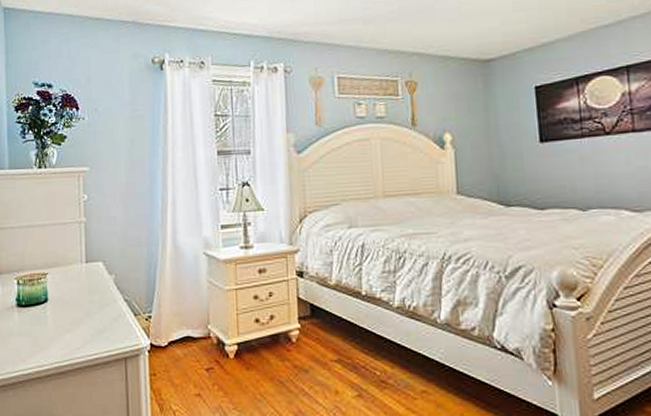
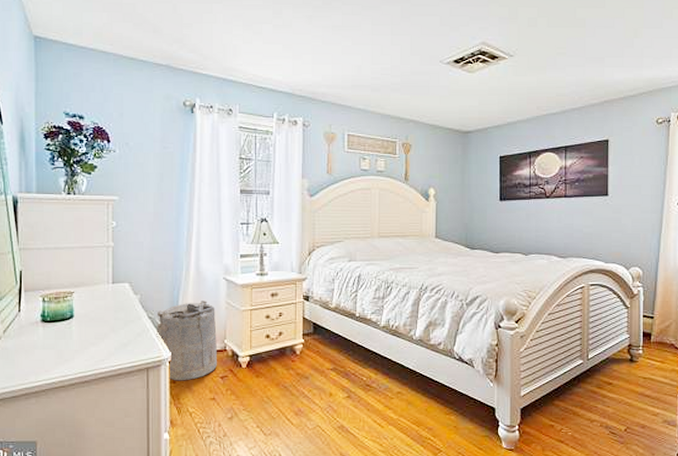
laundry hamper: none [133,279,202,373] -> present [156,301,218,381]

